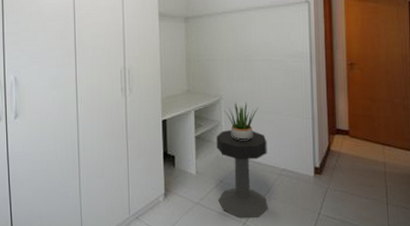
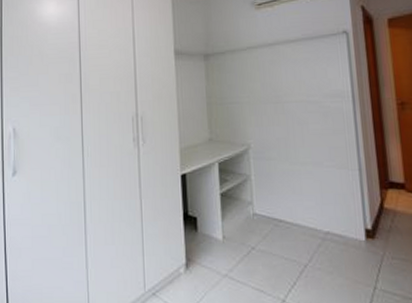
side table: present [216,129,269,219] -> none [245,184,313,295]
potted plant: present [224,102,259,140] -> none [253,152,294,197]

